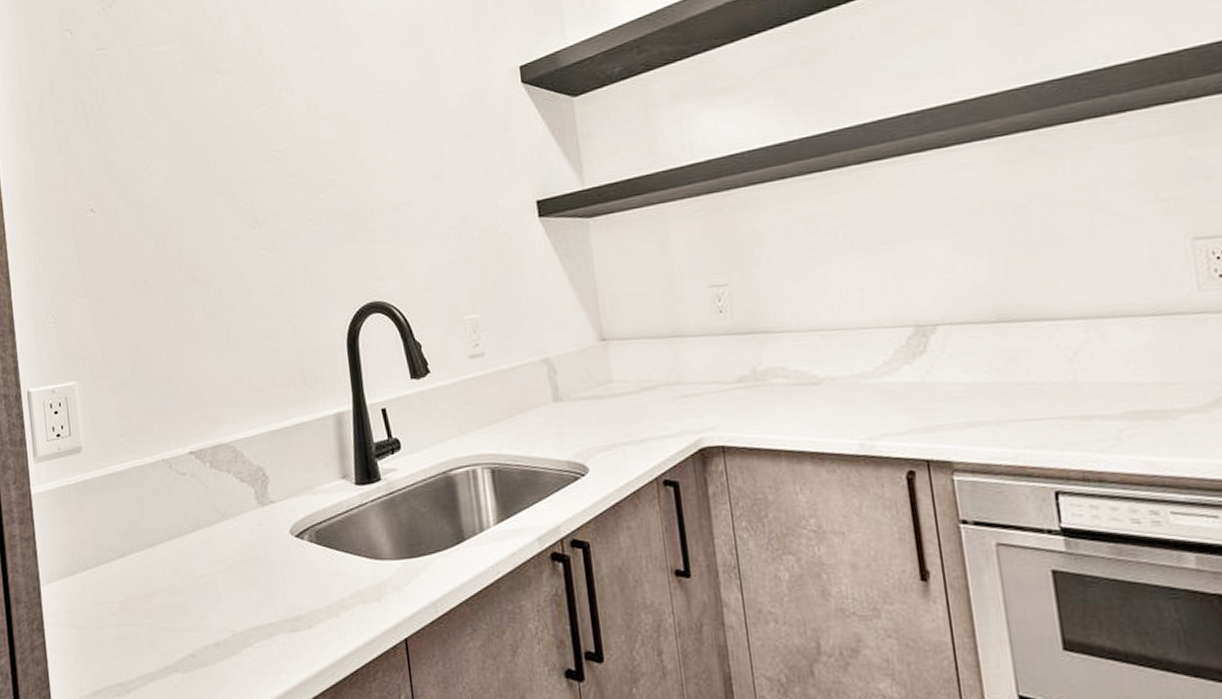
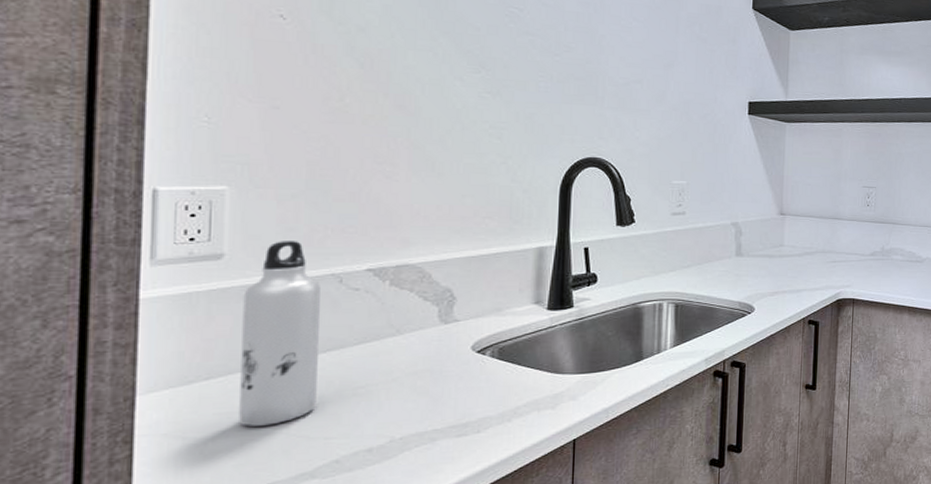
water bottle: none [100,429,169,617] -> present [239,241,321,426]

